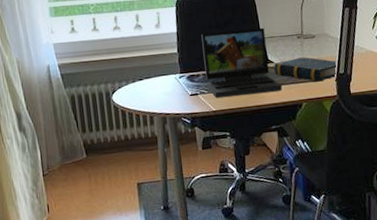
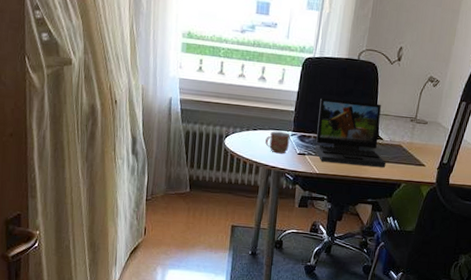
mug: none [154,76,180,100] -> present [265,131,290,154]
book: present [274,56,338,82] -> none [381,139,444,167]

